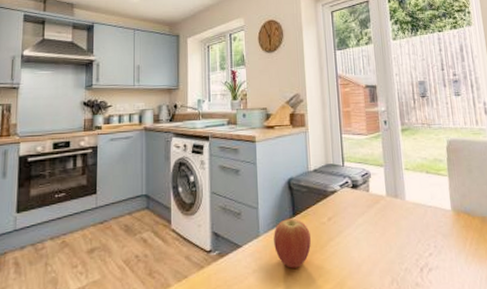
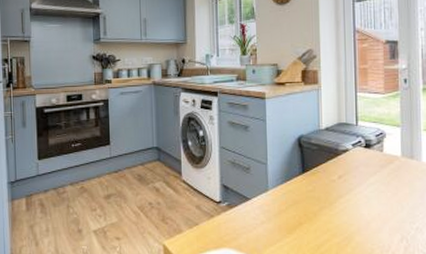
fruit: present [274,218,311,268] -> none [282,175,320,222]

